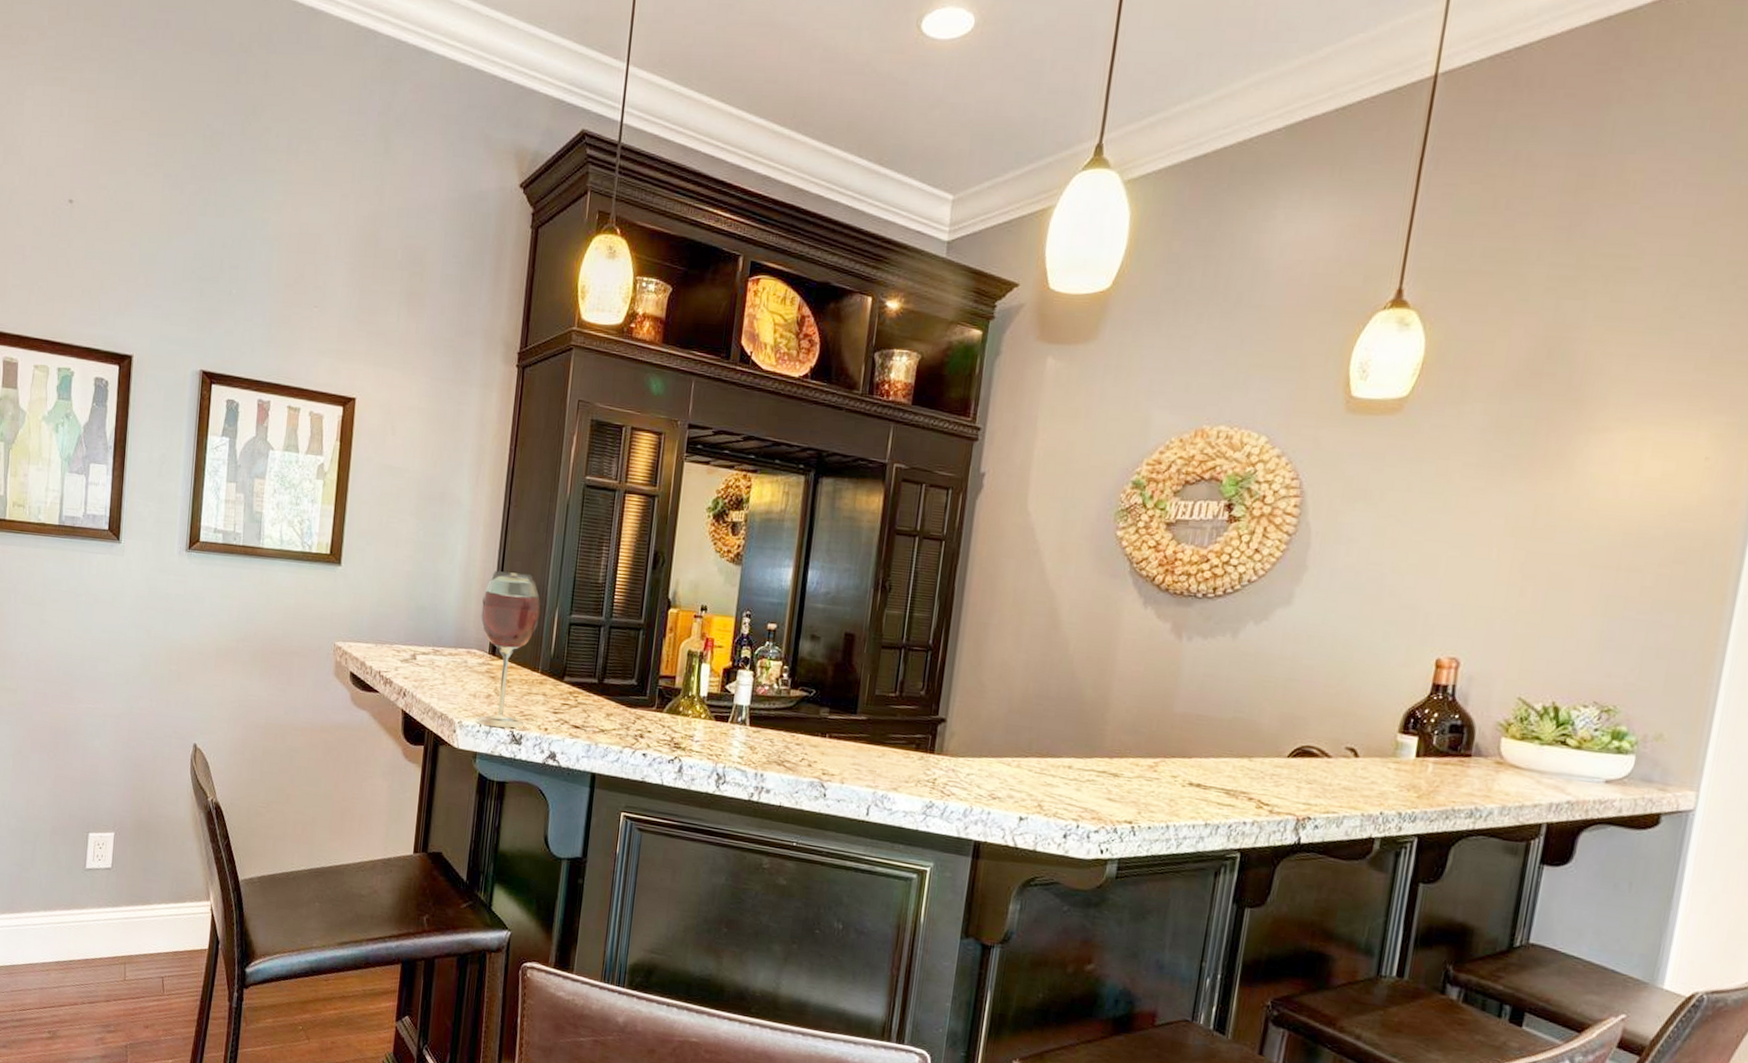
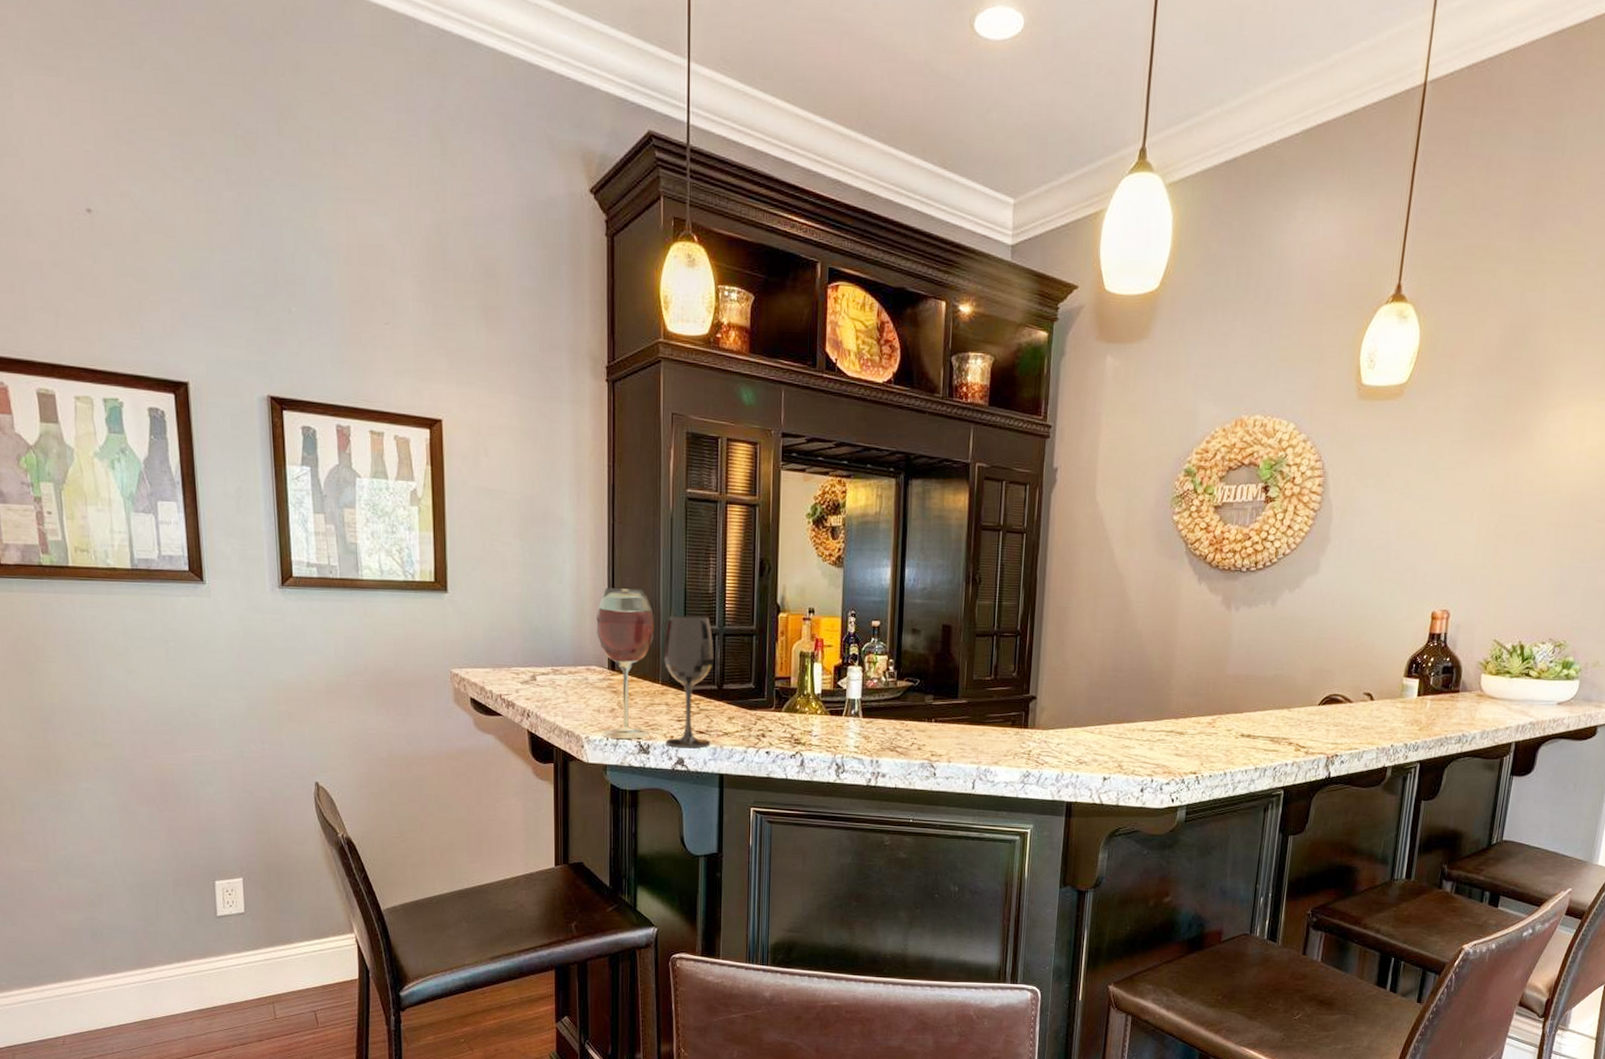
wine glass: none [538,603,599,743] -> present [663,615,714,748]

